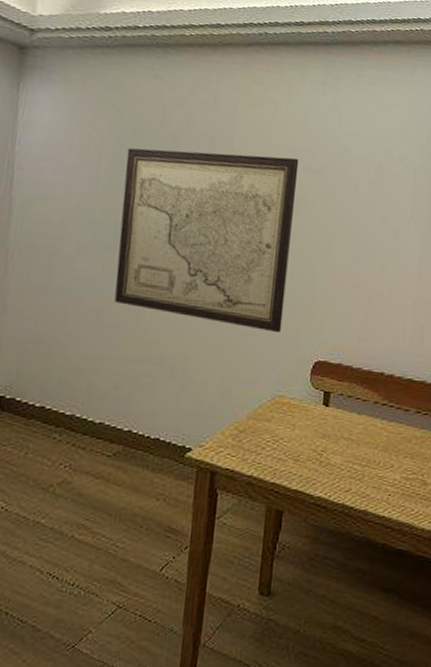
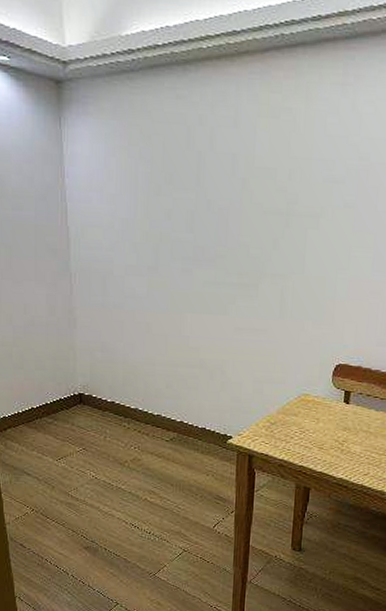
wall art: present [114,148,299,333] -> none [158,169,319,340]

